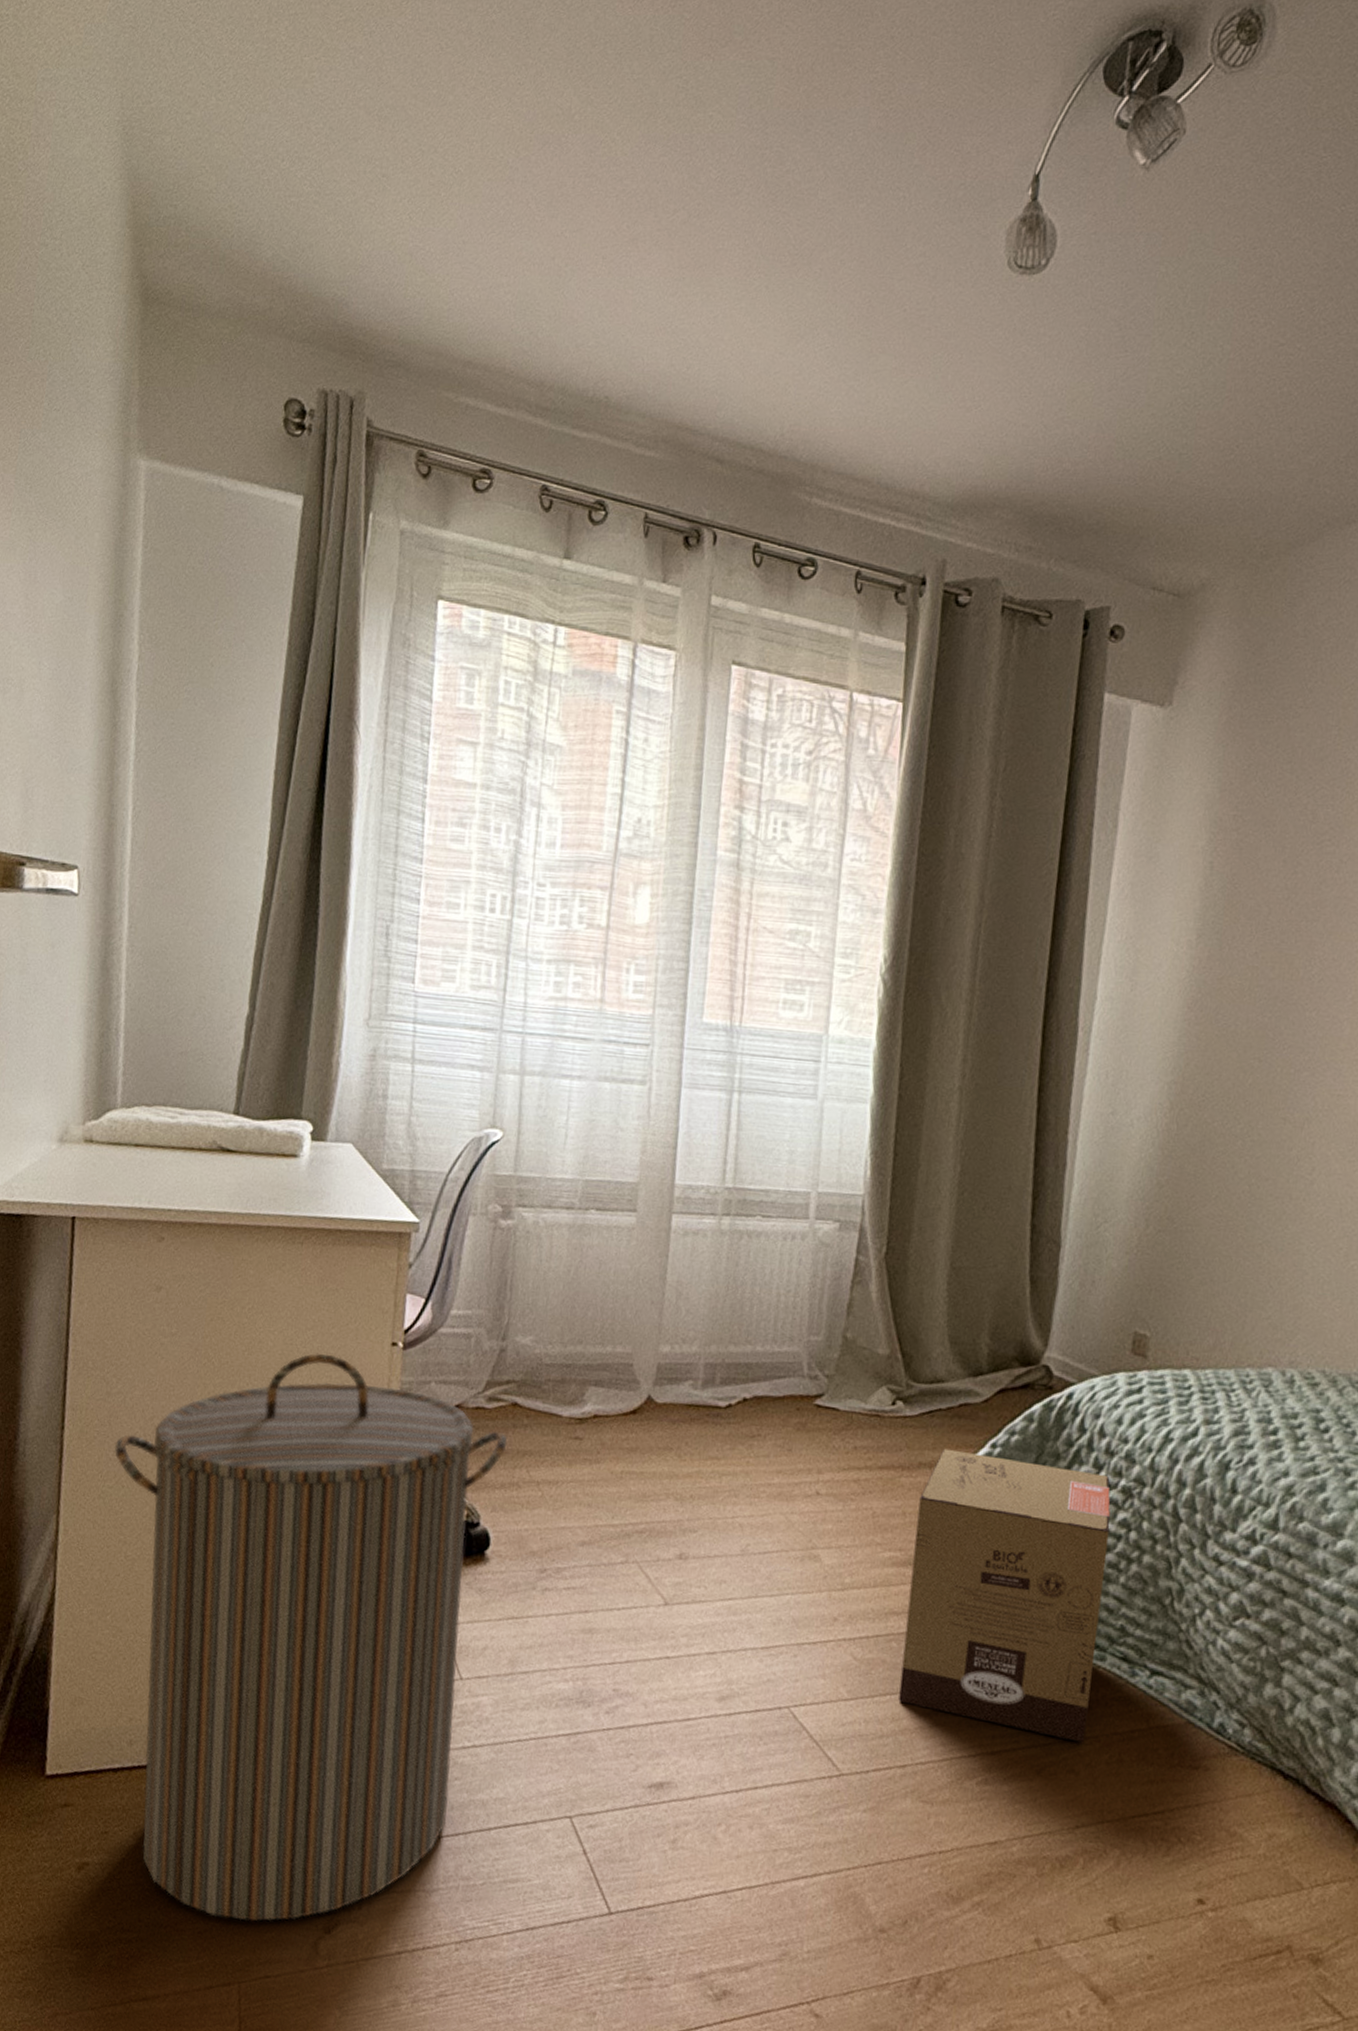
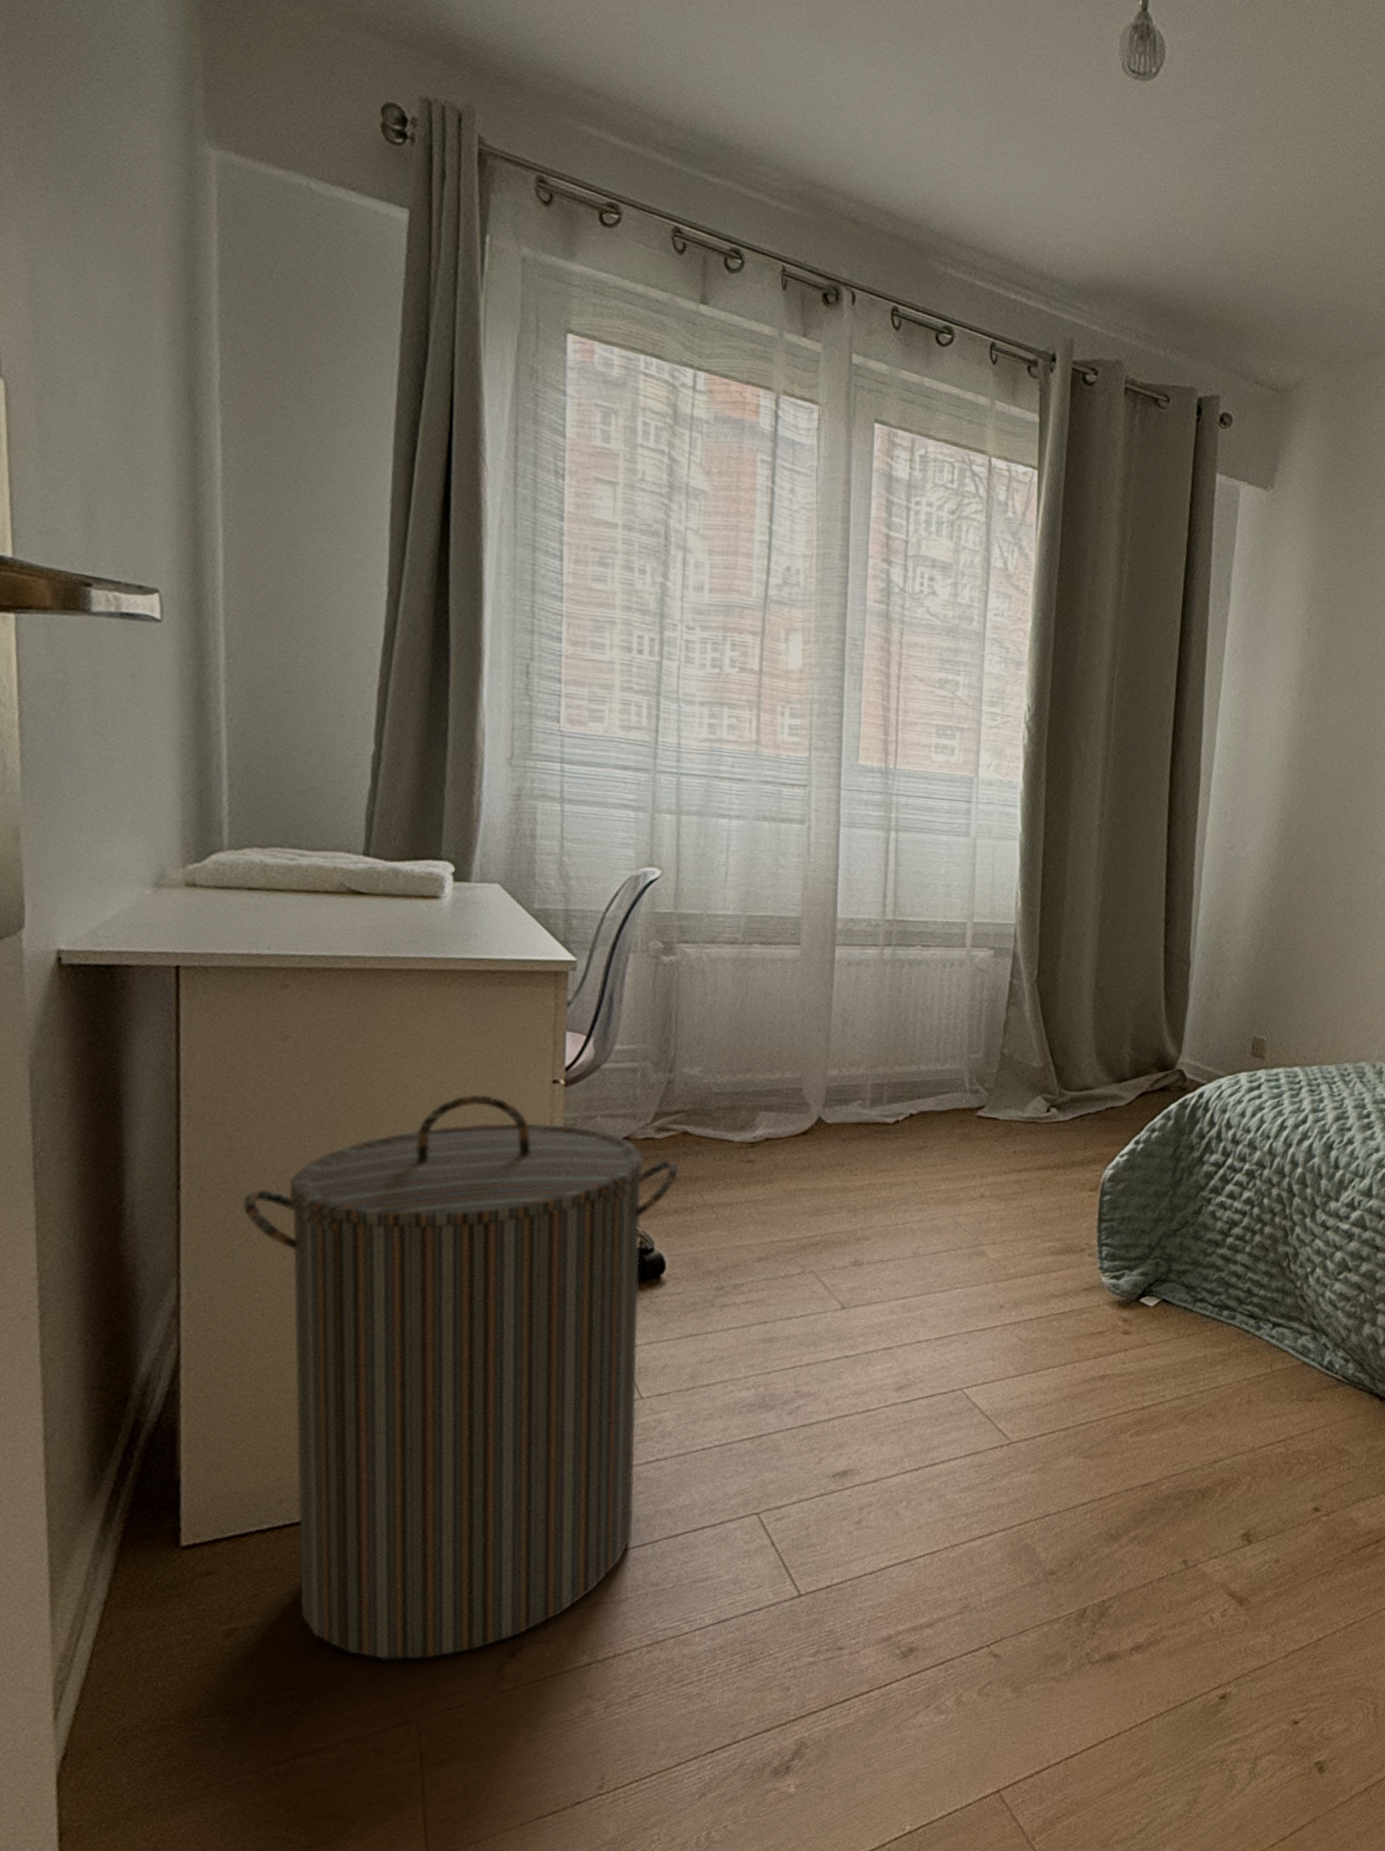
cardboard box: present [898,1448,1111,1743] -> none [1060,1147,1237,1390]

